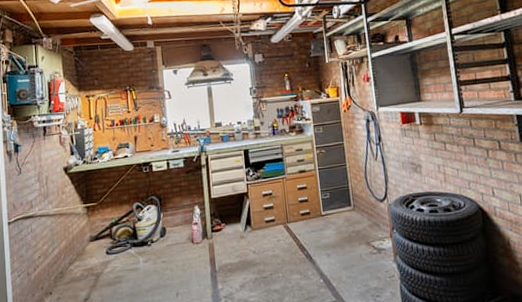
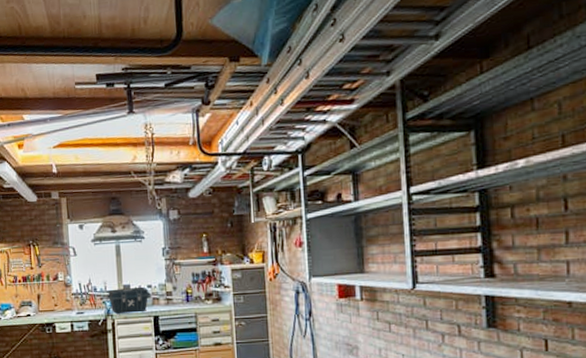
toolbox: none [199,123,241,151] -> present [106,286,151,315]

